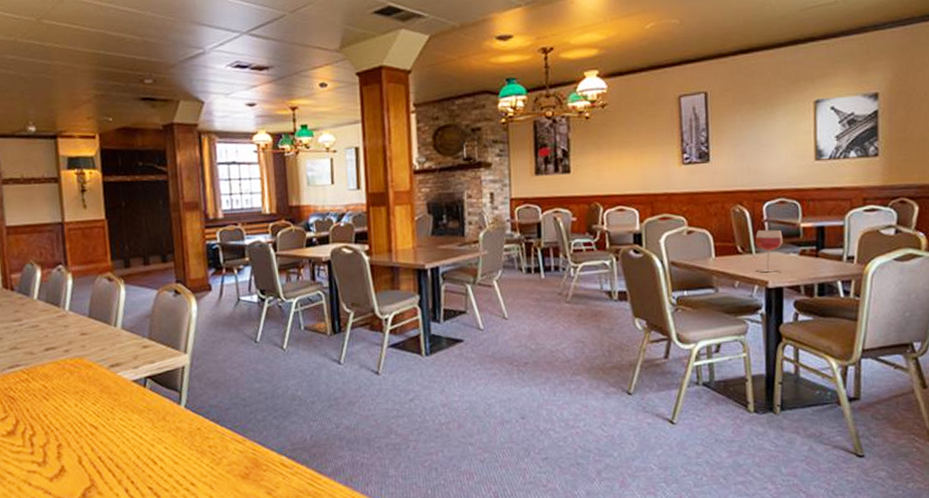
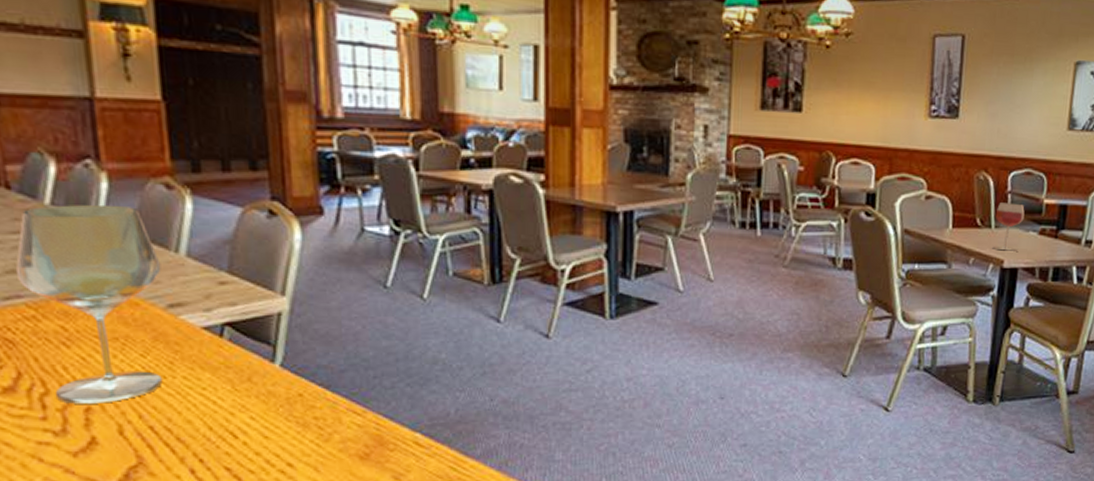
wine glass: none [16,296,107,442] -> present [15,204,163,404]

